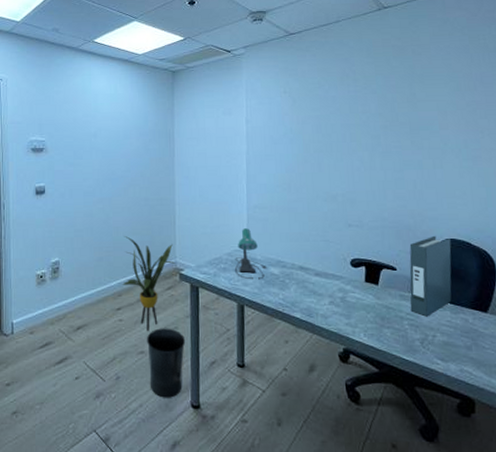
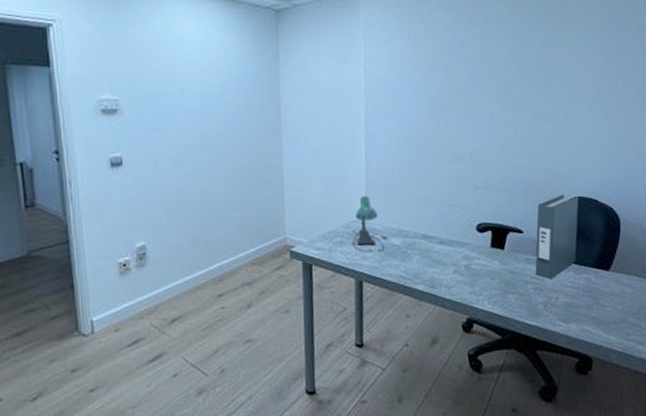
house plant: present [122,236,176,332] -> none [223,212,285,319]
waste bin: present [146,328,186,398] -> none [253,312,299,387]

